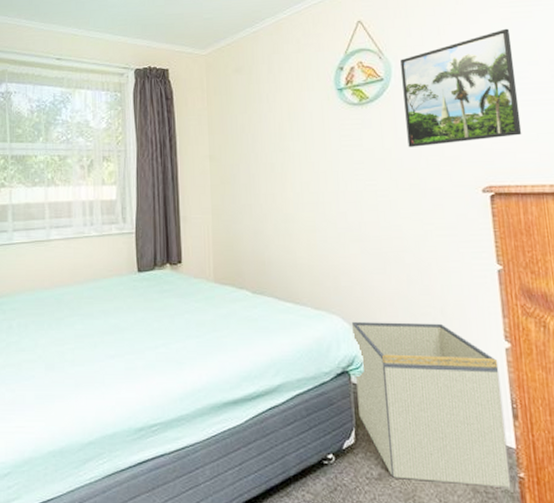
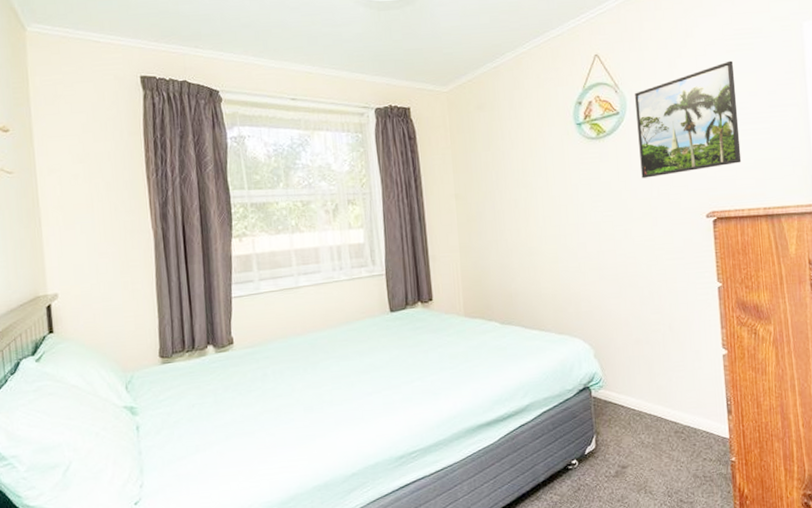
storage bin: present [352,321,511,488] -> none [592,338,725,474]

